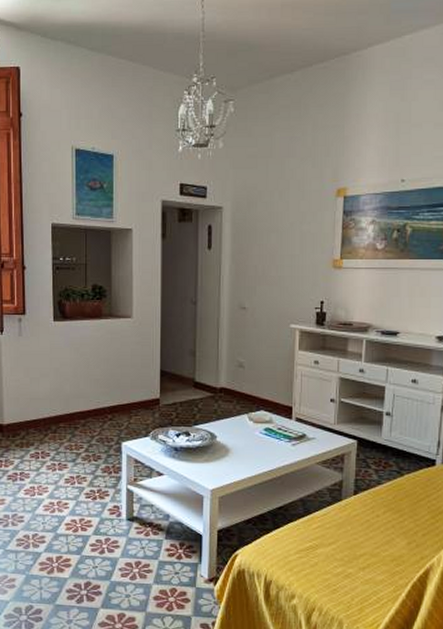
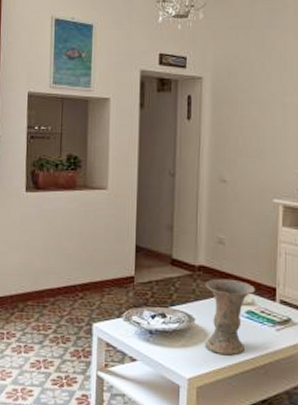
vase: none [226,399,272,469] -> present [204,278,255,356]

